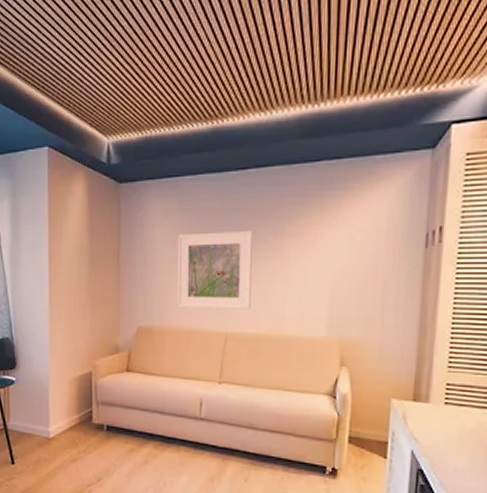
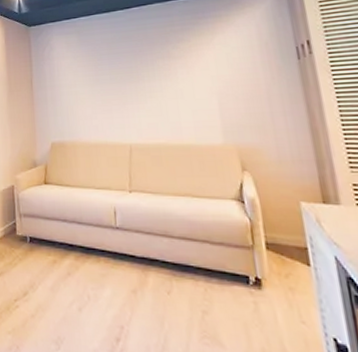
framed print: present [178,230,253,310] -> none [80,55,150,124]

